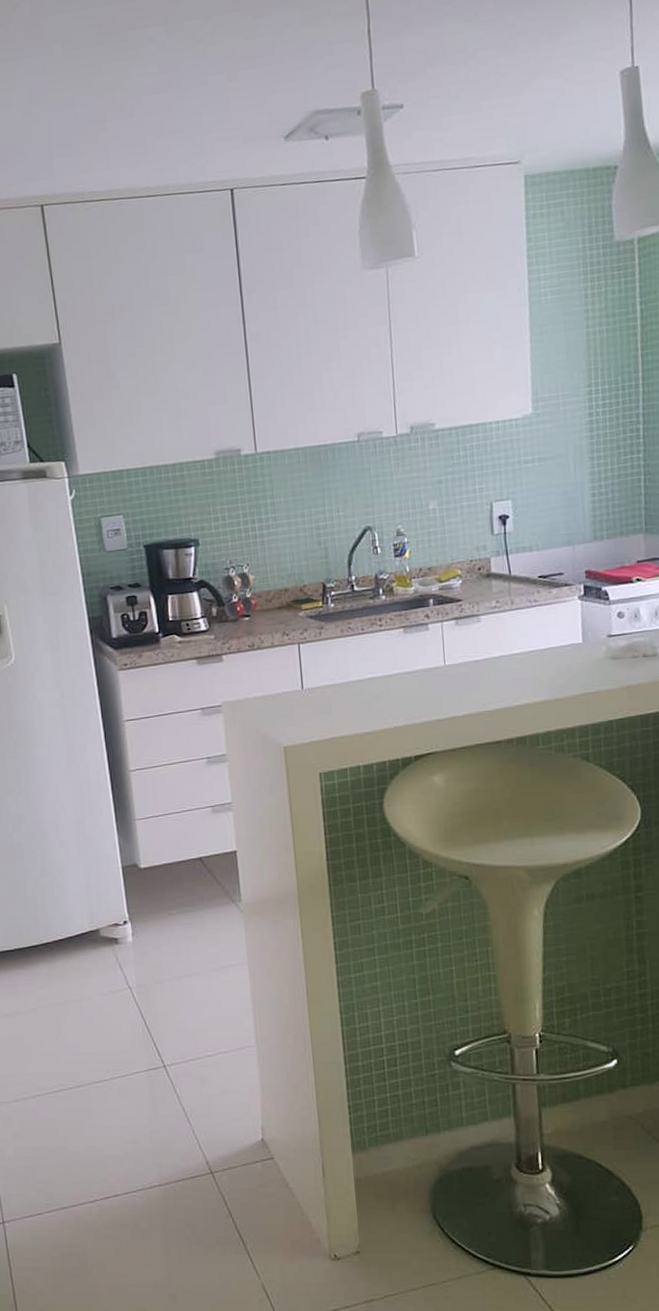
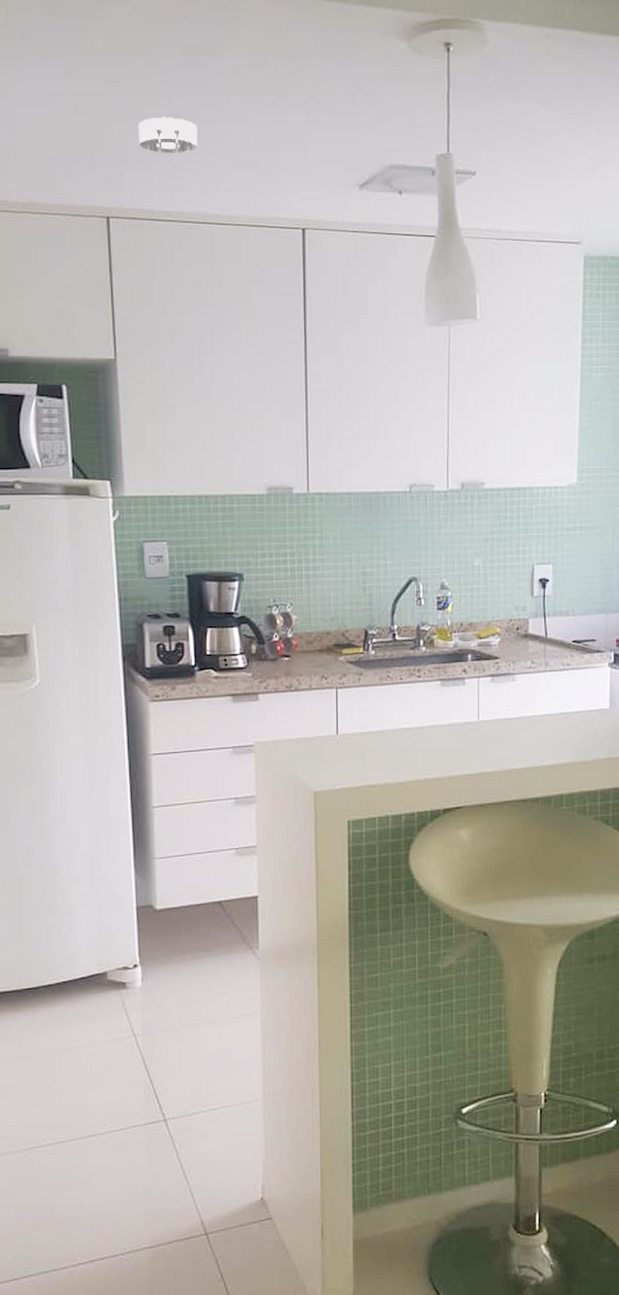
smoke detector: none [63,96,122,135] -> present [138,116,198,153]

